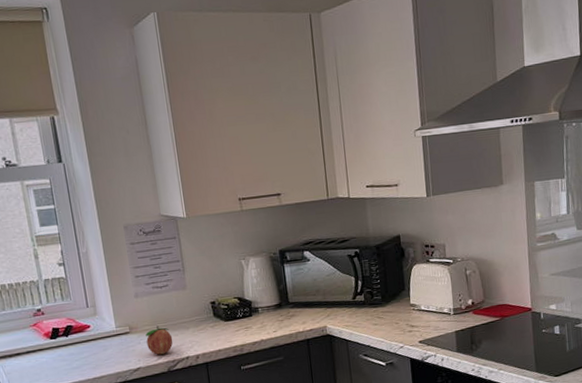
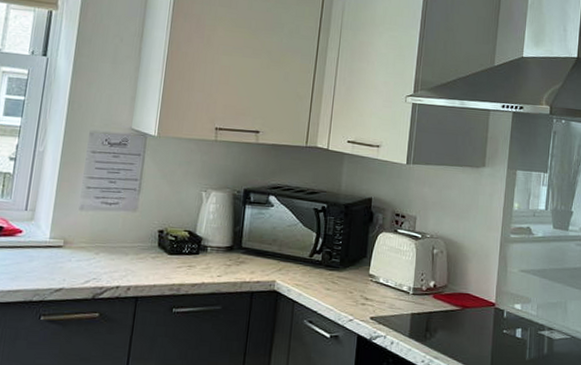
fruit: present [145,325,173,355] -> none [77,245,108,278]

